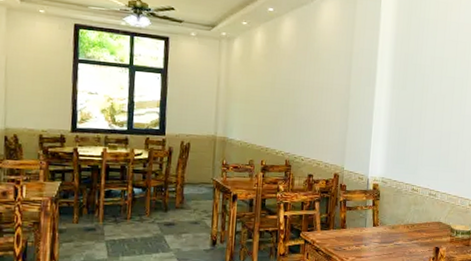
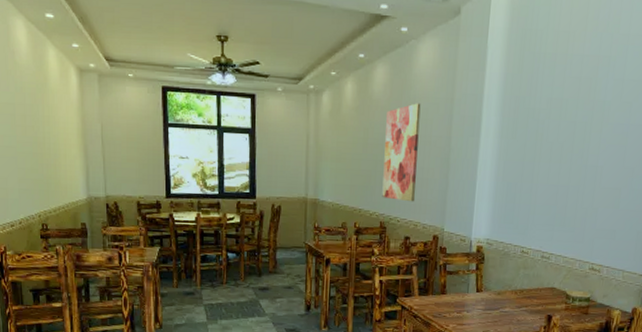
wall art: none [287,54,324,143] -> present [382,103,421,202]

